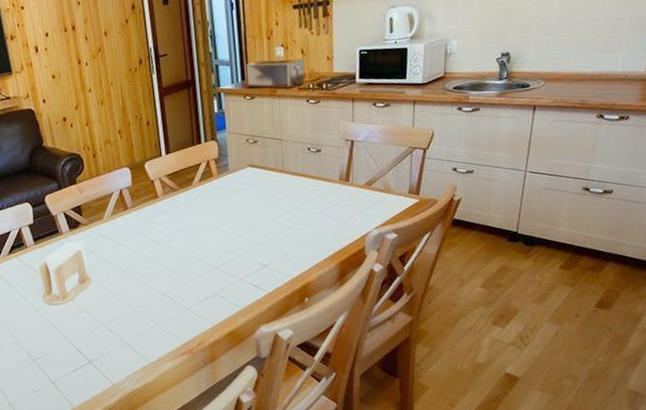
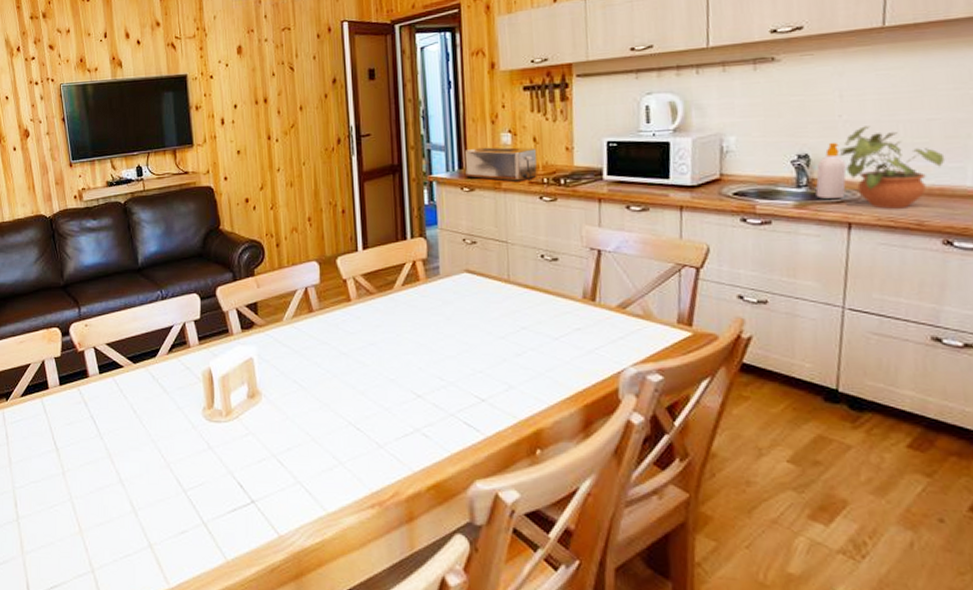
soap bottle: none [512,41,536,88] -> present [815,142,847,200]
potted plant: none [531,26,605,93] -> present [838,126,946,209]

